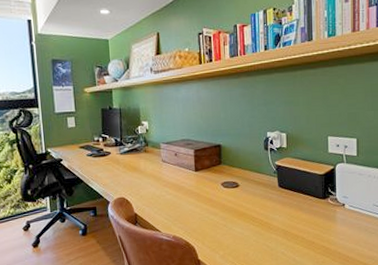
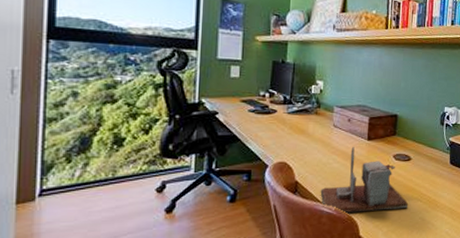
desk organizer: none [158,179,241,241] -> present [320,147,408,214]

